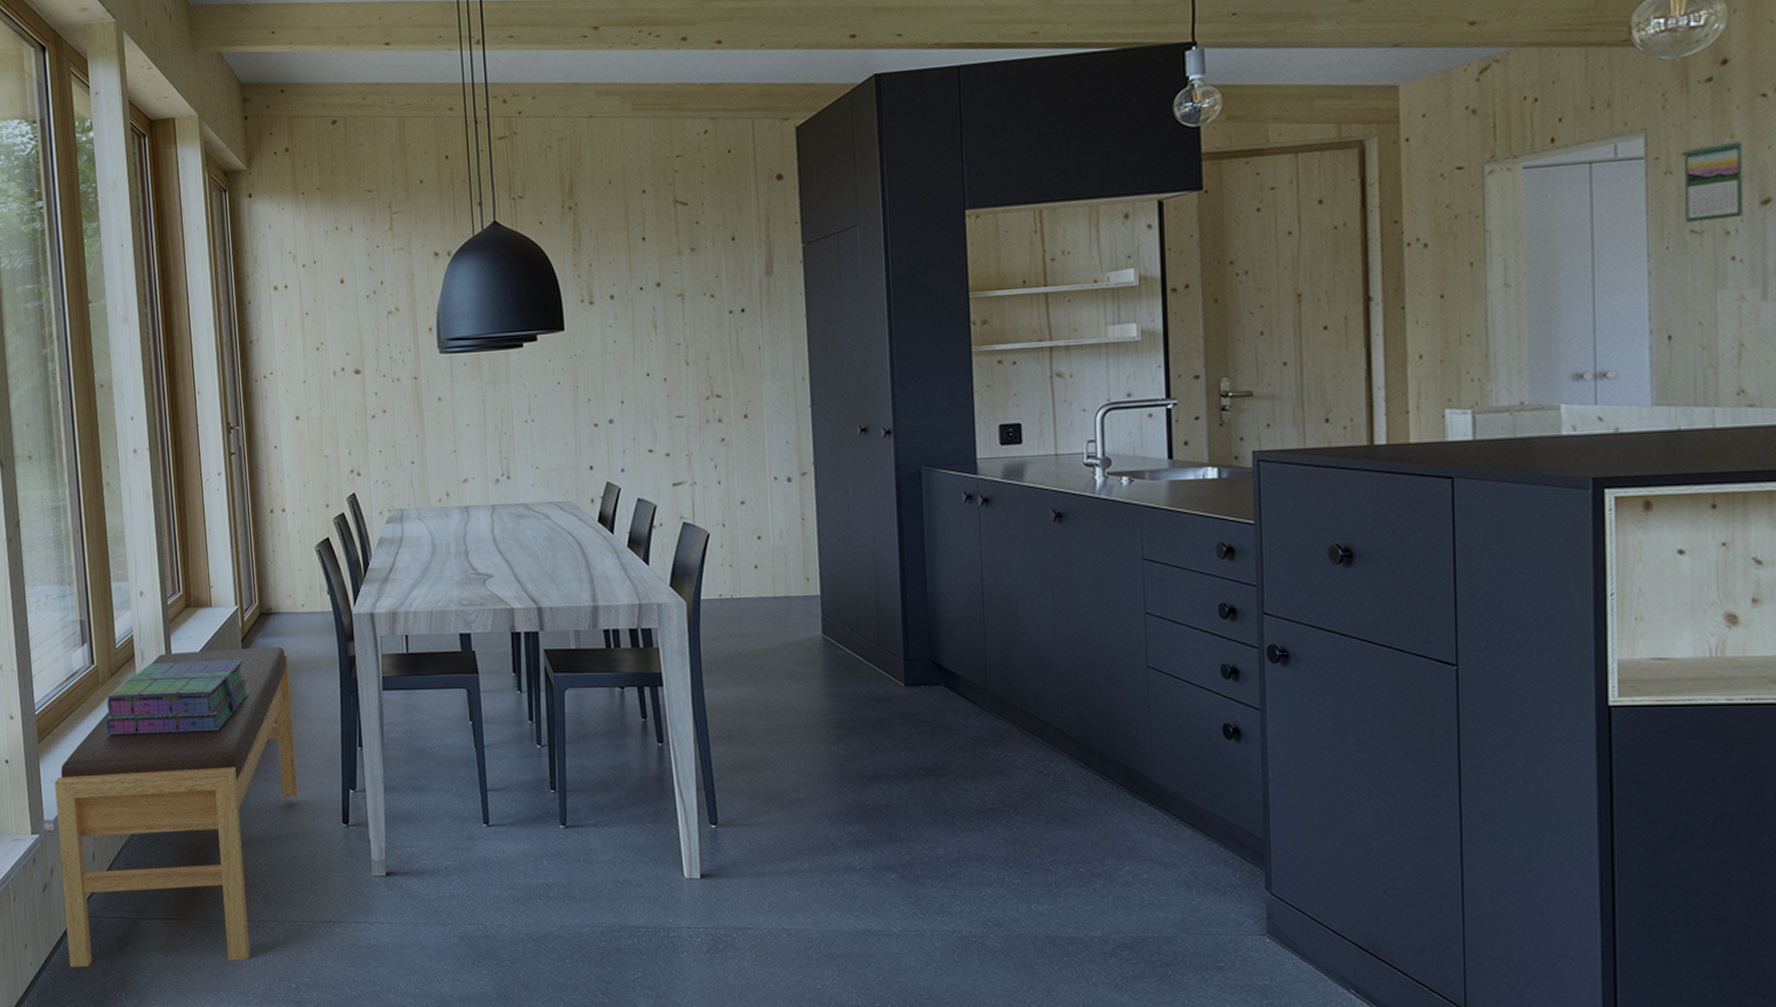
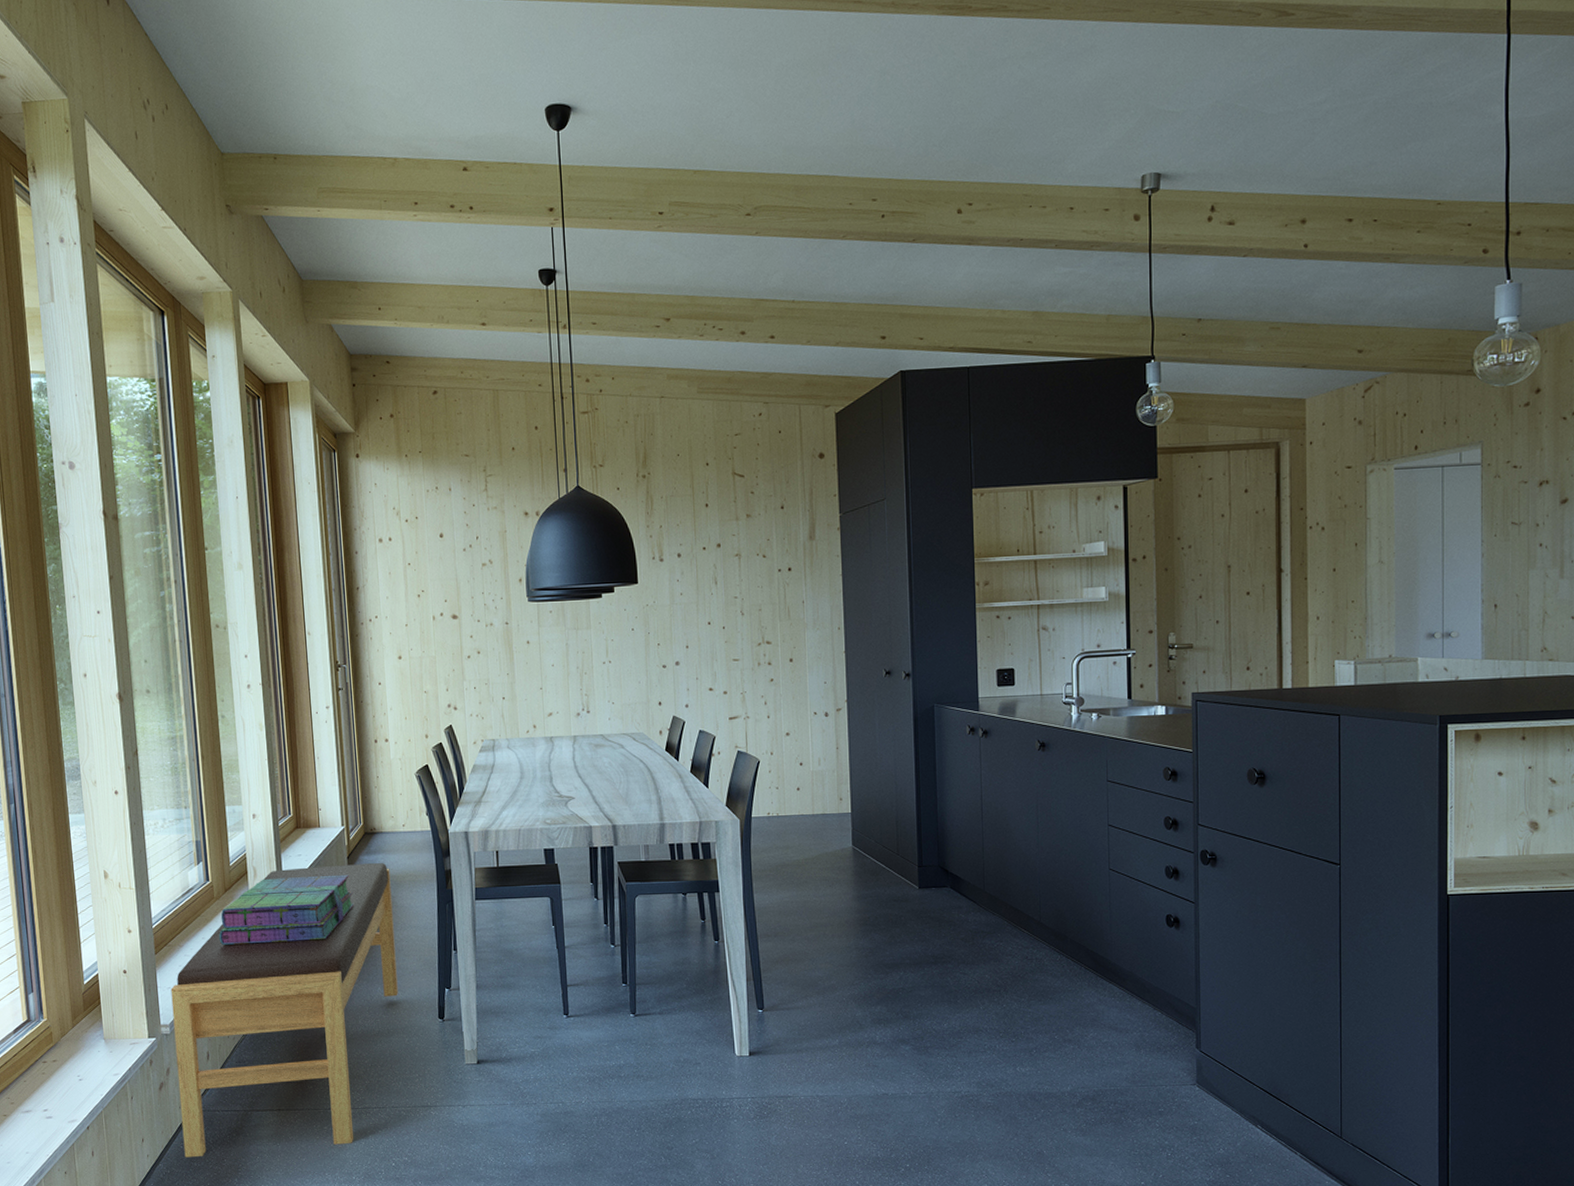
calendar: present [1685,139,1744,222] -> none [1509,452,1549,516]

